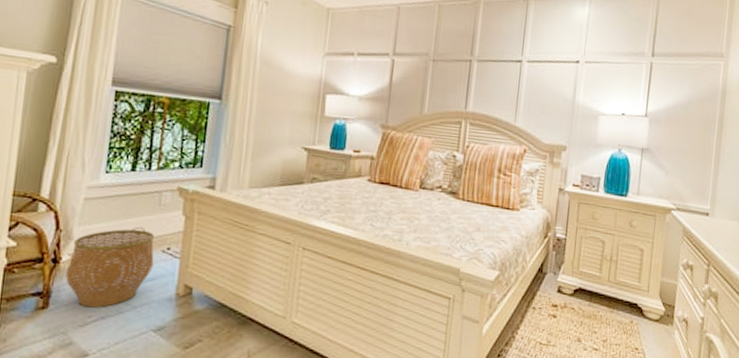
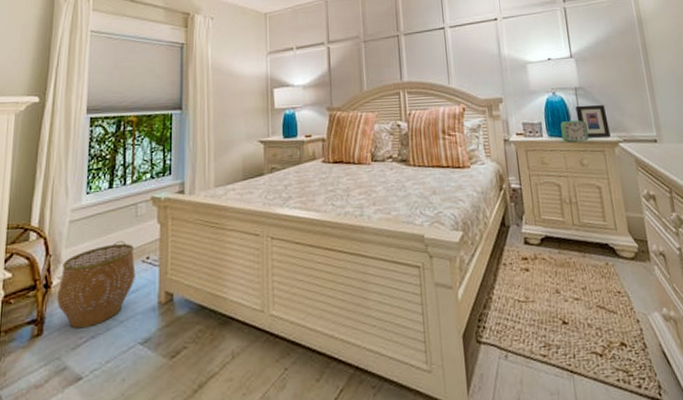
alarm clock: none [617,180,646,203] -> present [560,120,589,142]
picture frame: none [636,166,667,204] -> present [575,105,611,138]

